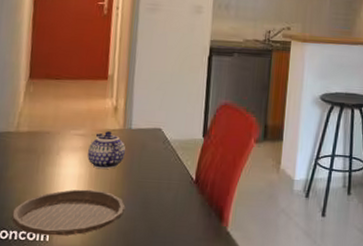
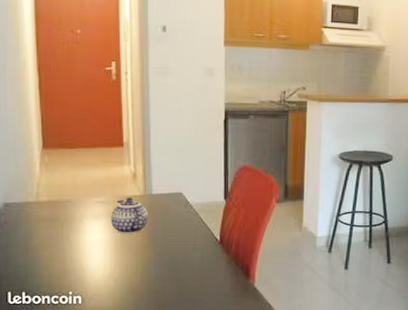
plate: present [12,189,126,236] -> none [42,254,154,299]

